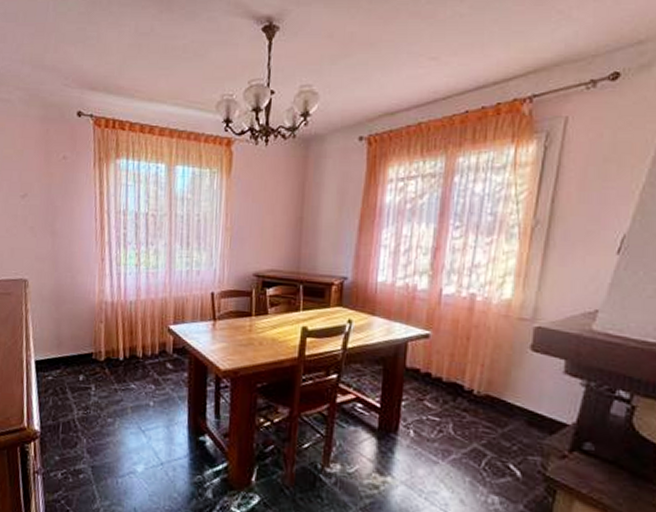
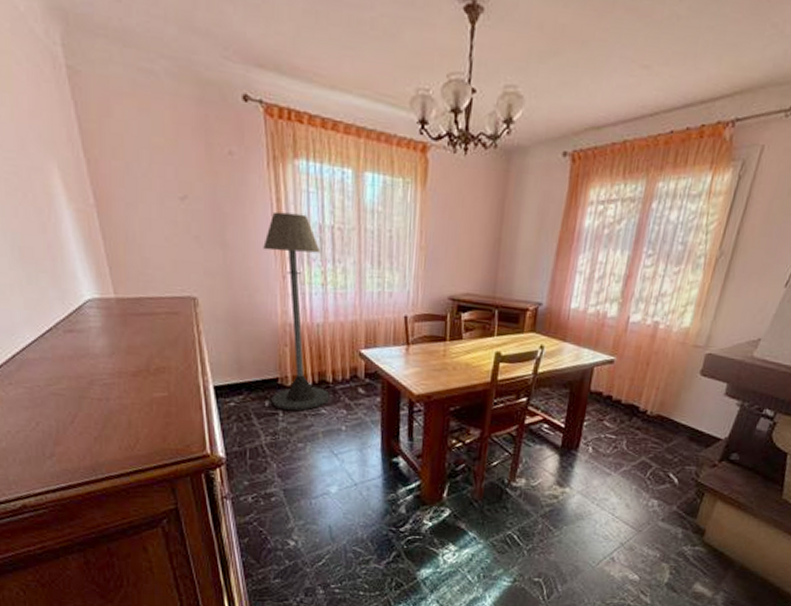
floor lamp: none [85,203,139,385] -> present [263,211,330,411]

